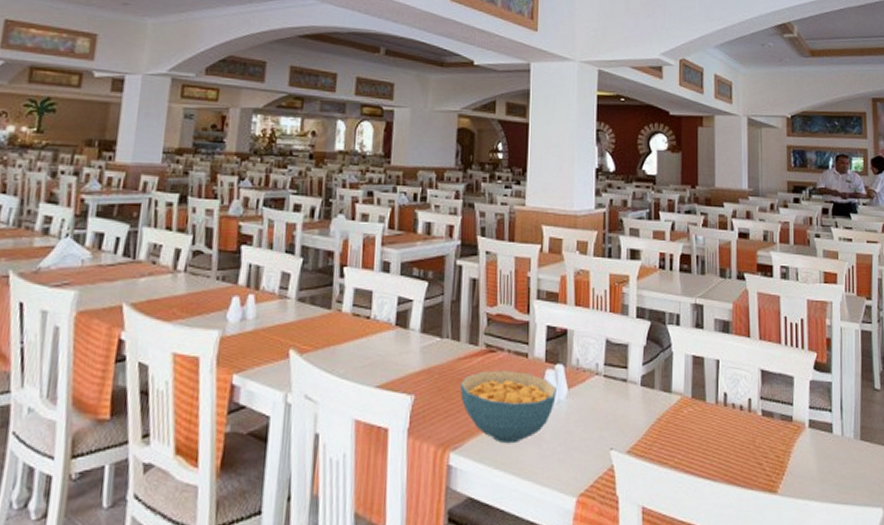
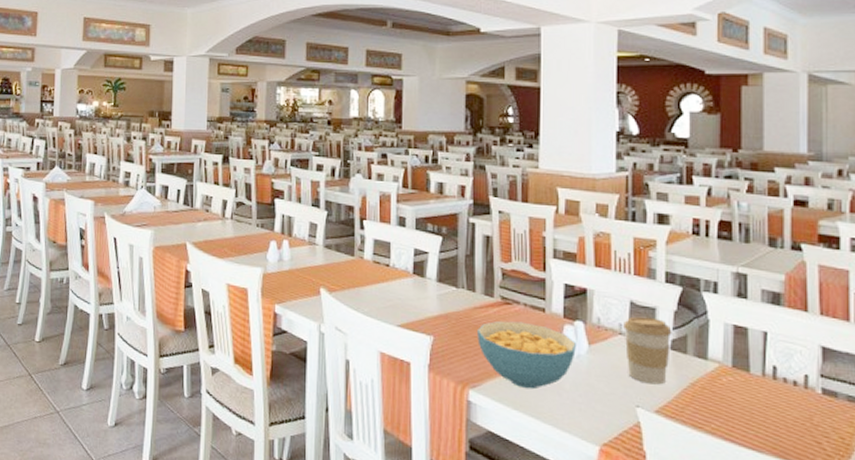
coffee cup: none [600,354,642,424] -> present [624,316,672,385]

